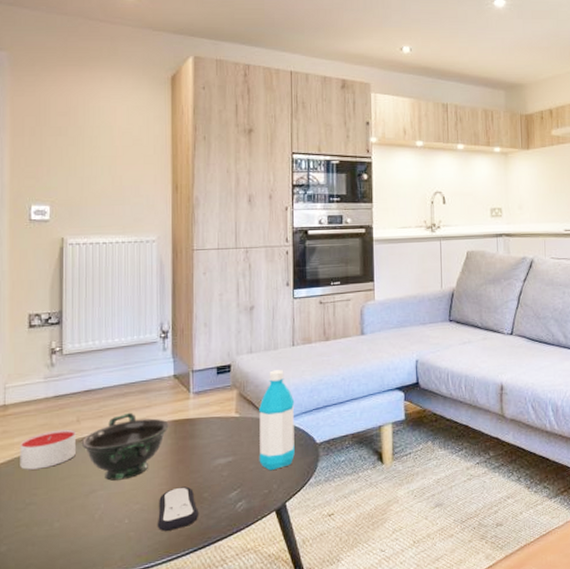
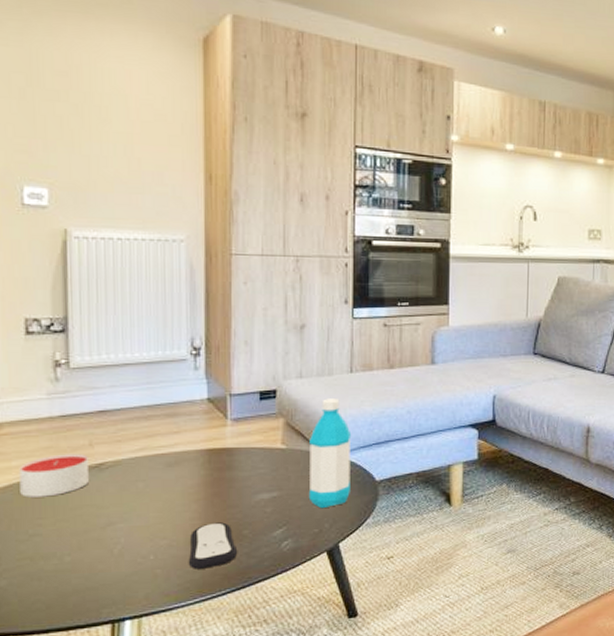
bowl: present [81,412,169,481] -> none [95,438,202,513]

